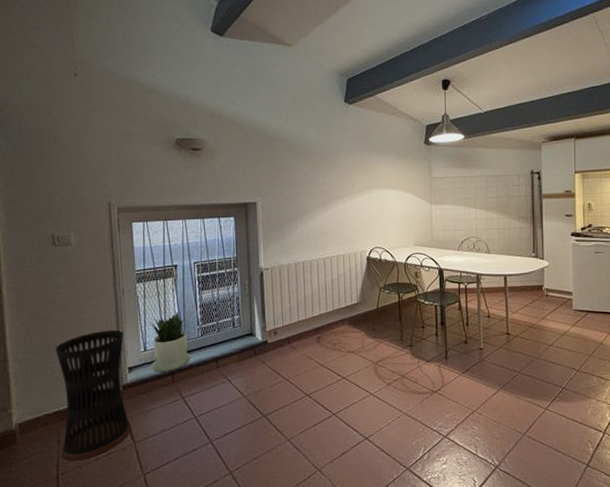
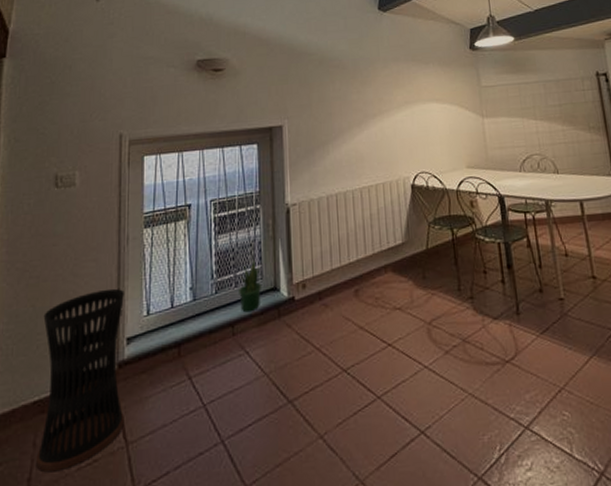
planter: present [150,312,191,372] -> none [153,262,203,343]
planter: none [221,311,241,351] -> present [239,260,262,313]

